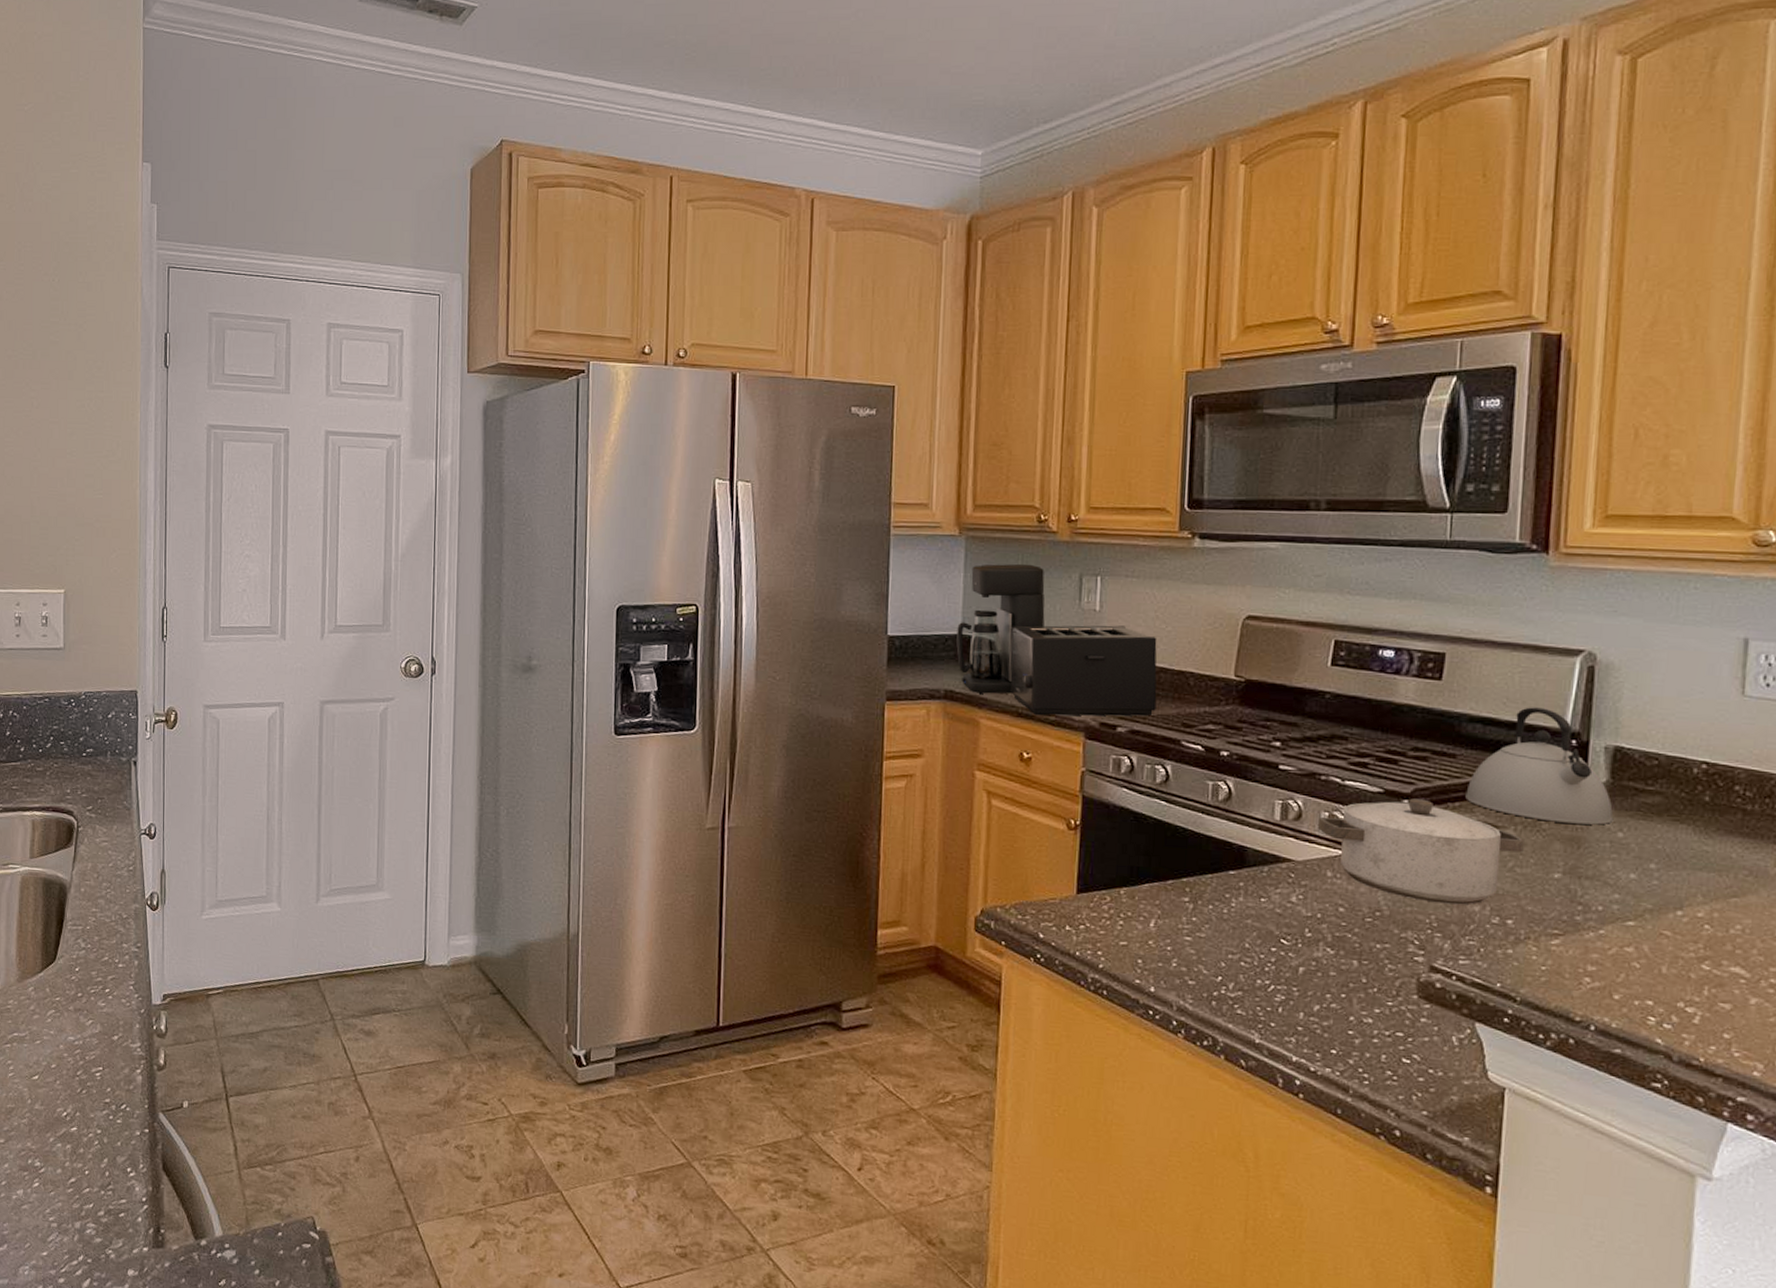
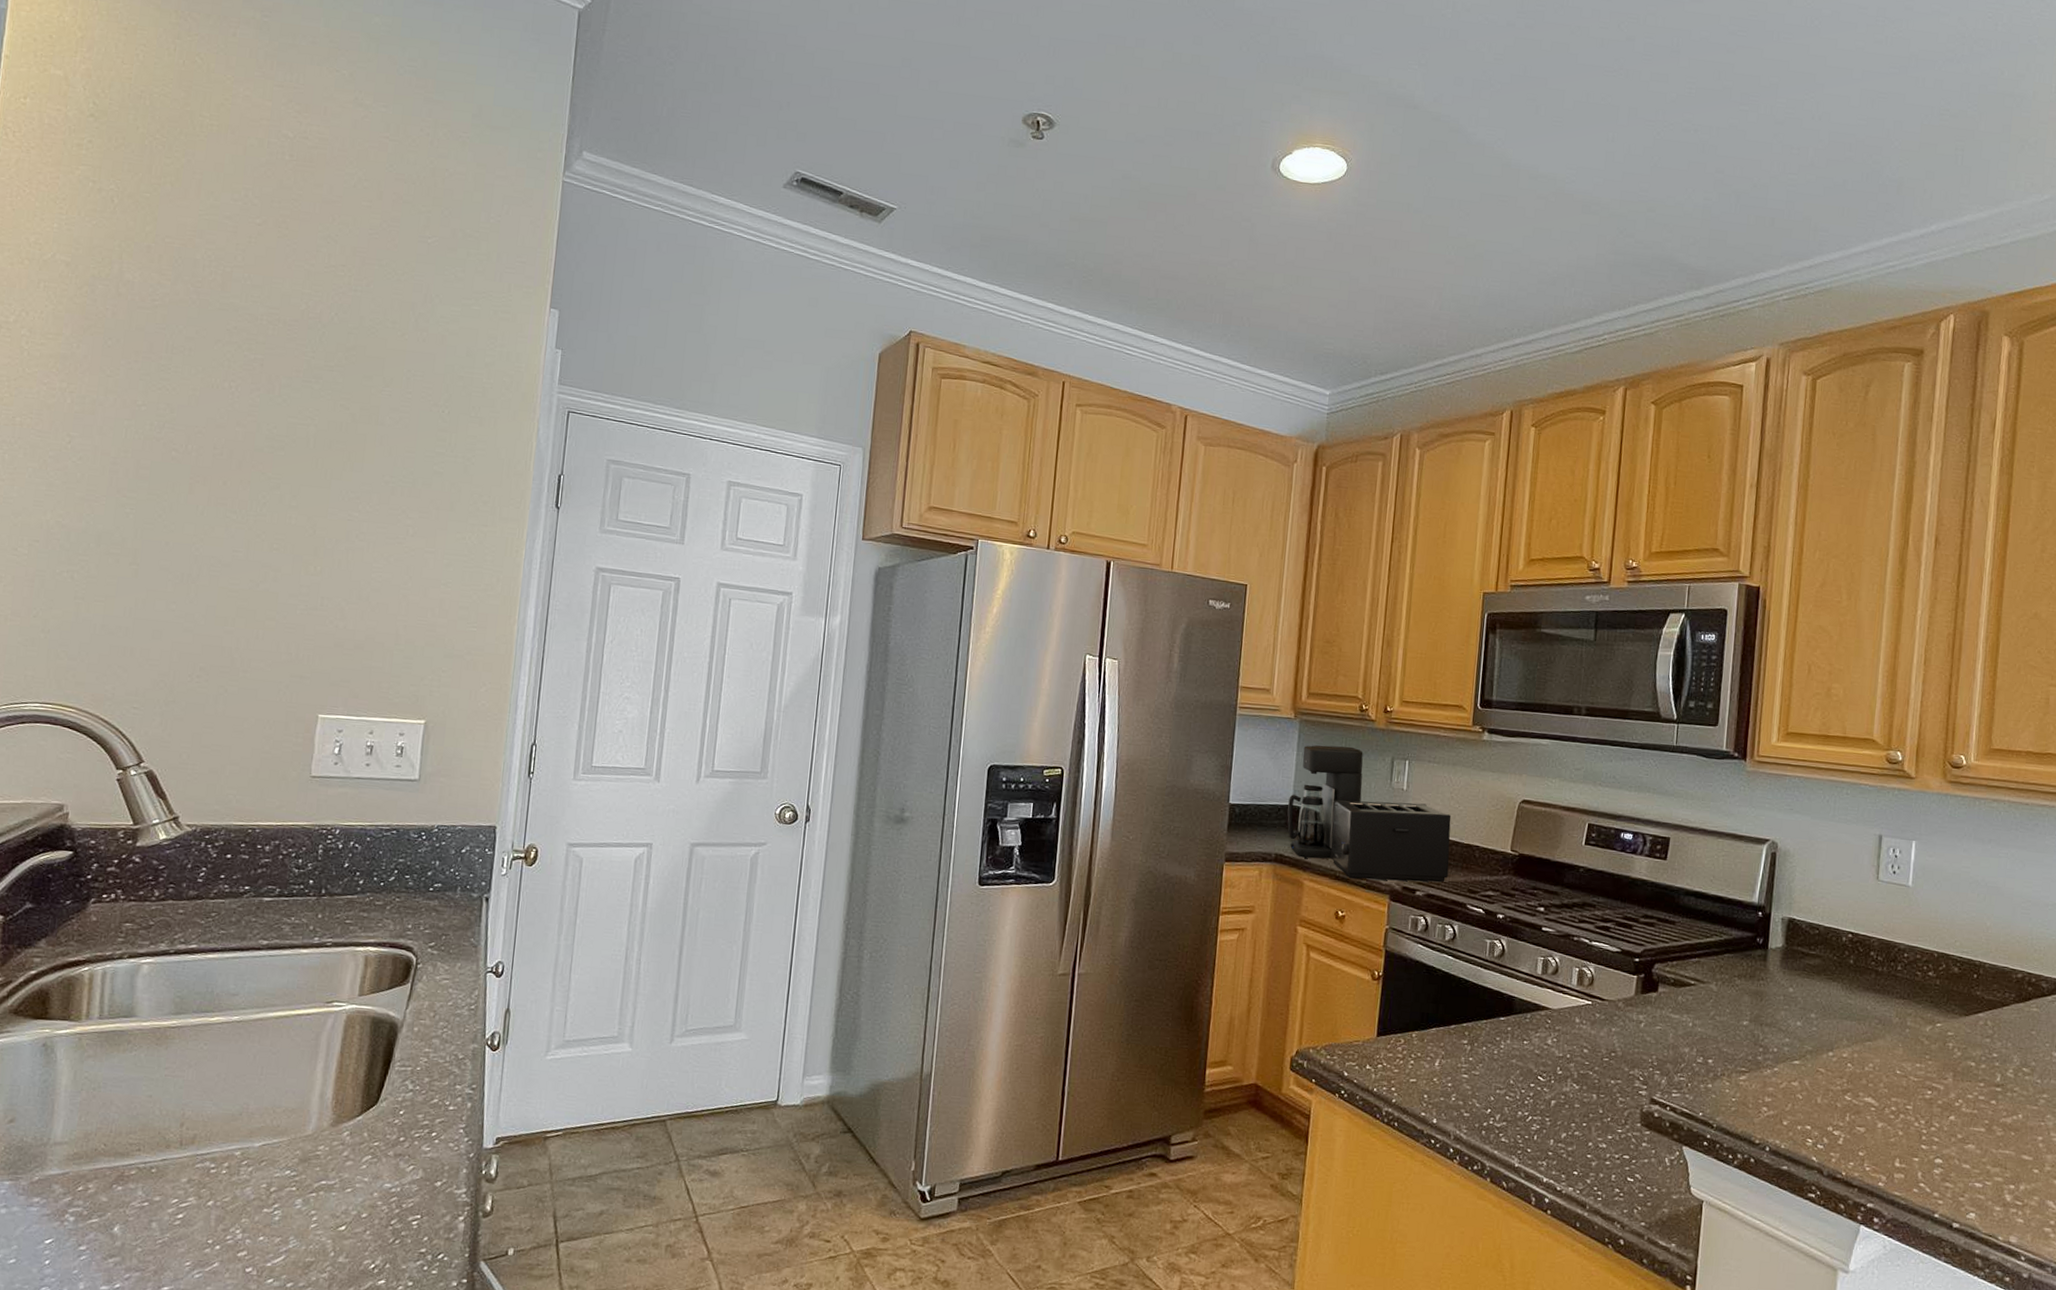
cooking pot: present [1318,798,1524,905] -> none [1570,957,1723,1047]
kettle: present [1465,707,1614,825] -> none [1681,884,1787,982]

